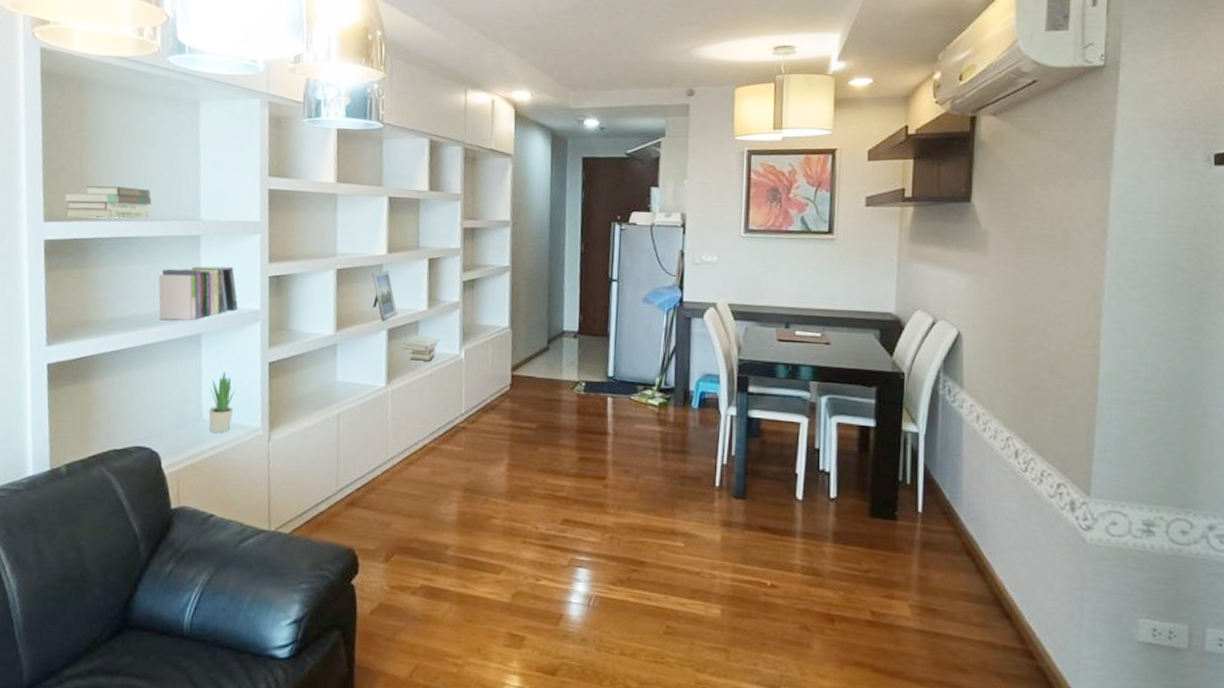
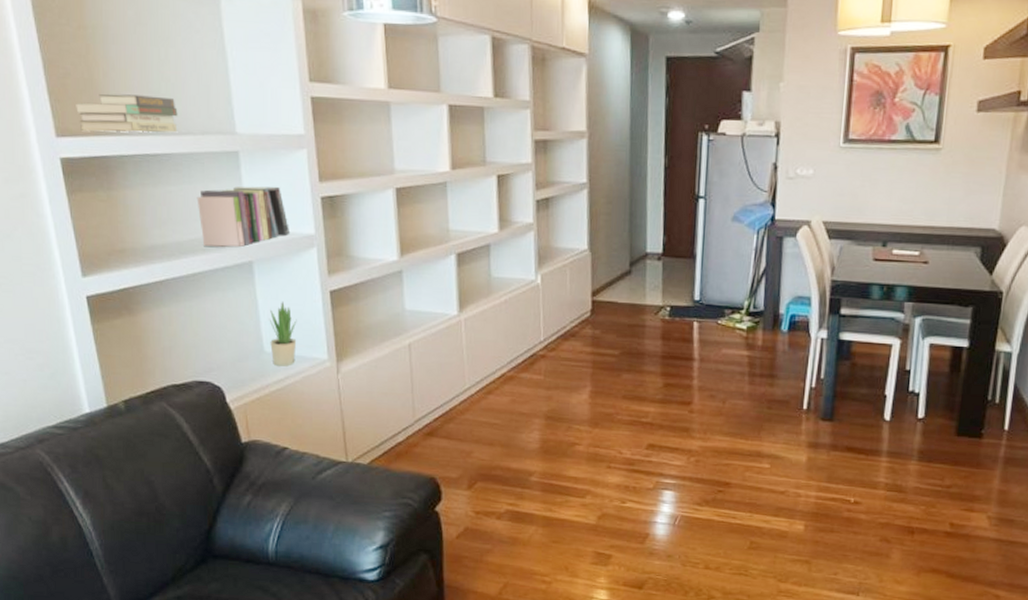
picture frame: present [372,270,397,321] -> none [435,189,466,245]
books: present [403,335,440,362] -> none [474,259,514,288]

